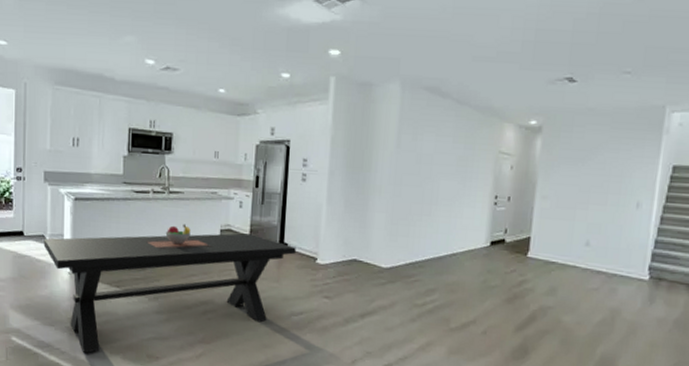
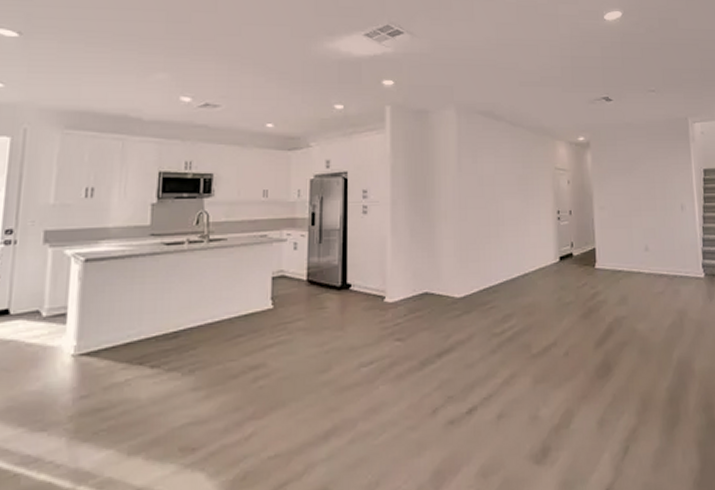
dining table: present [43,223,296,354] -> none [37,275,361,462]

